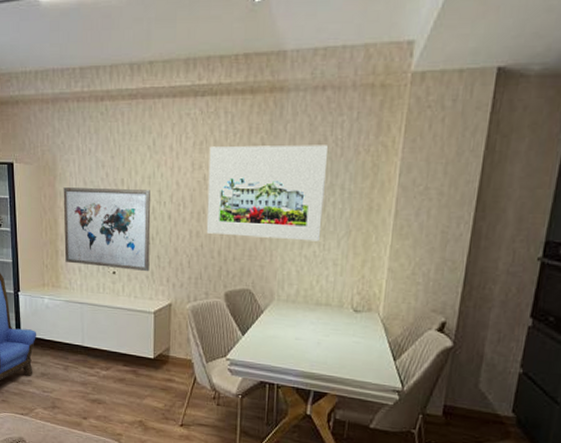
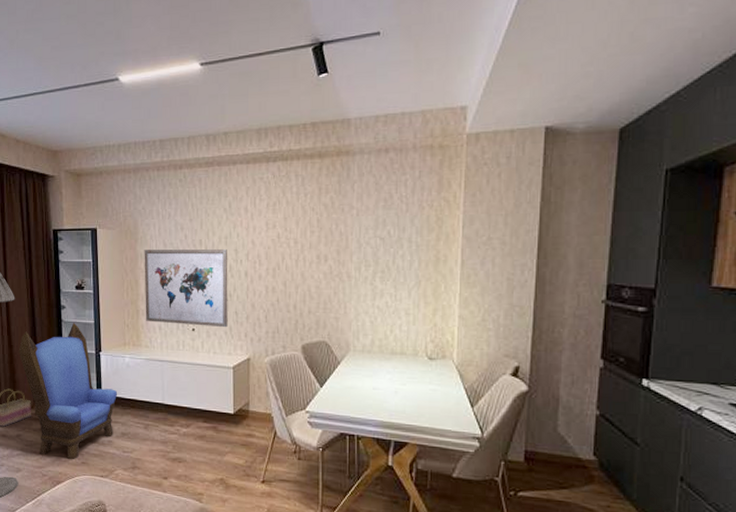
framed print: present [206,145,328,242] -> none [281,202,393,292]

